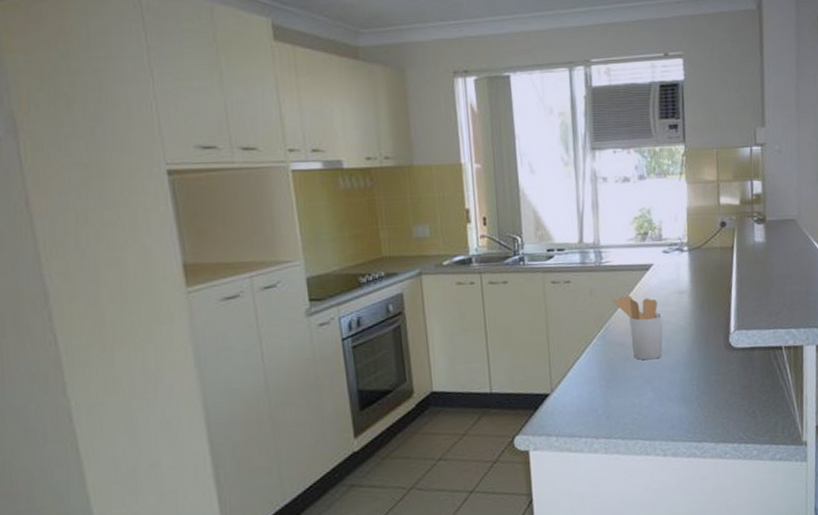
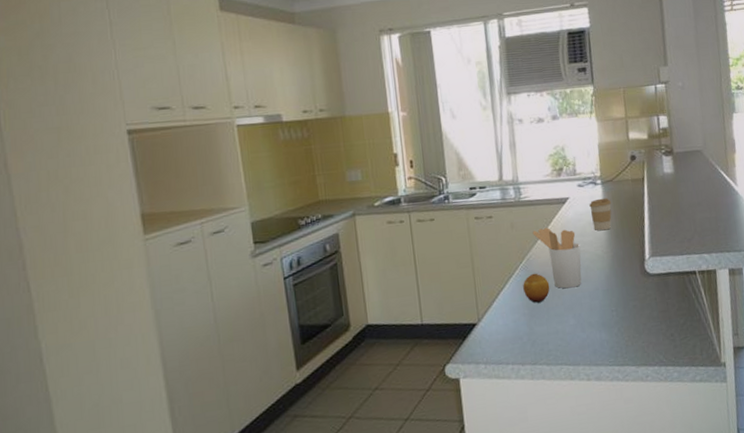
fruit: none [600,343,629,375] -> present [523,273,550,303]
coffee cup: none [674,266,697,301] -> present [589,197,612,231]

